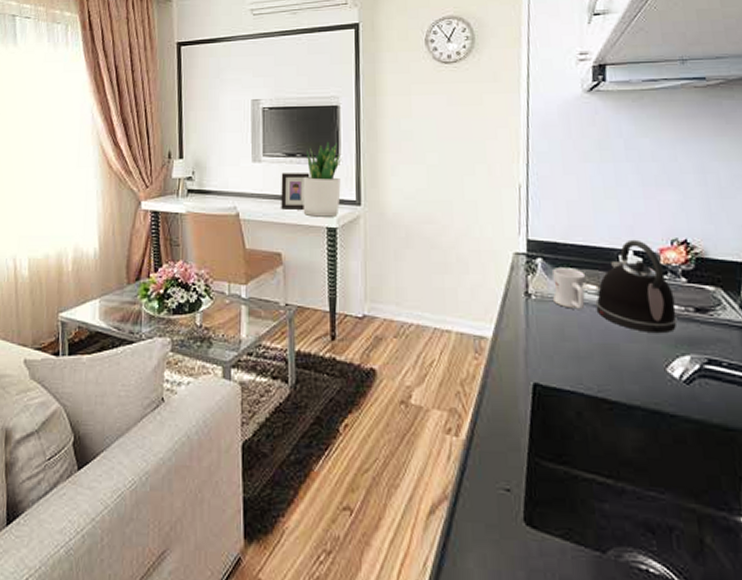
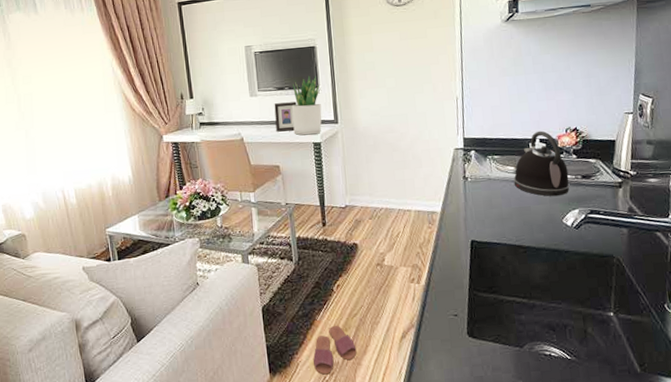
slippers: none [305,481,365,553] -> present [313,325,357,375]
mug: present [553,268,586,311] -> none [482,155,506,186]

